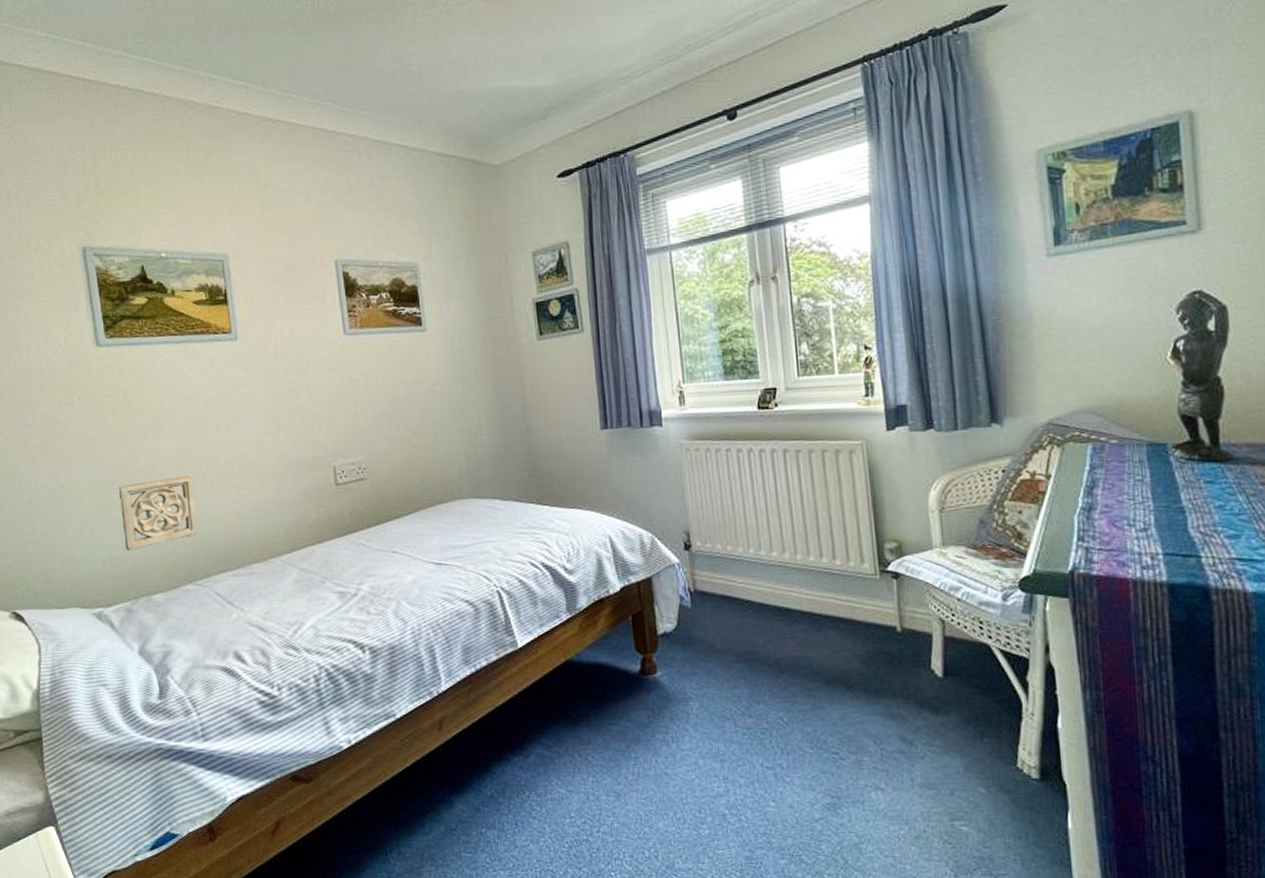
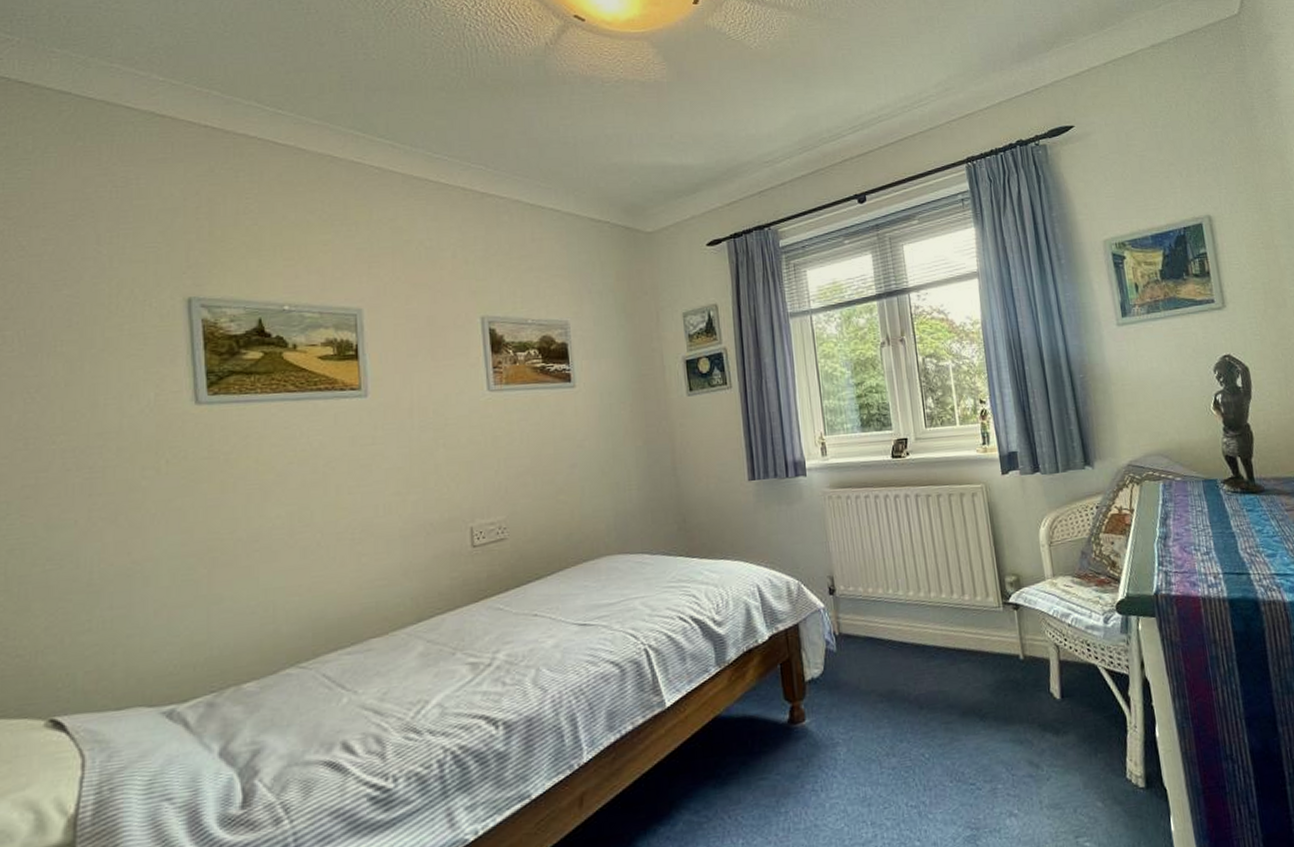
wall ornament: present [118,475,198,551] -> none [209,543,307,634]

